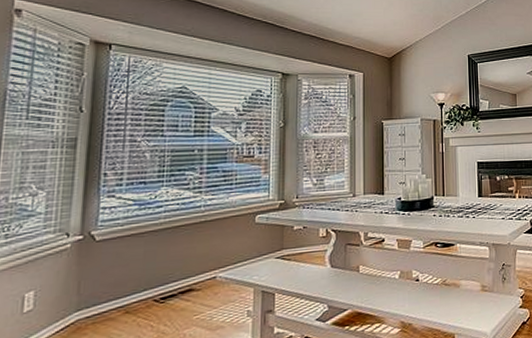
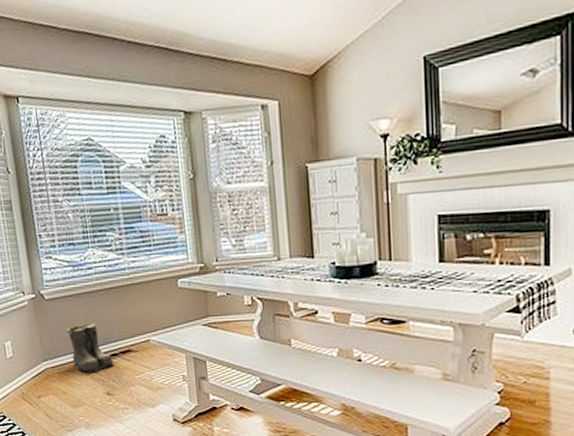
boots: none [116,263,171,320] -> present [67,323,115,373]

